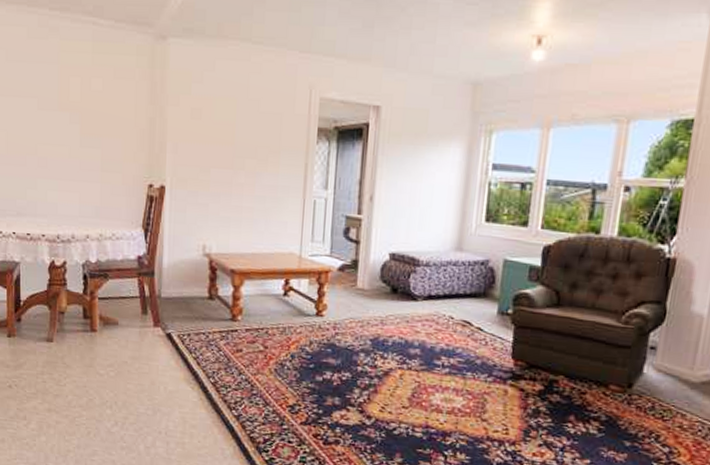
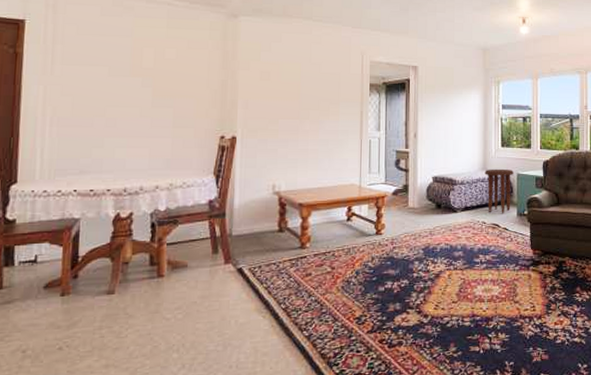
side table: none [458,249,500,310] -> present [484,168,514,214]

